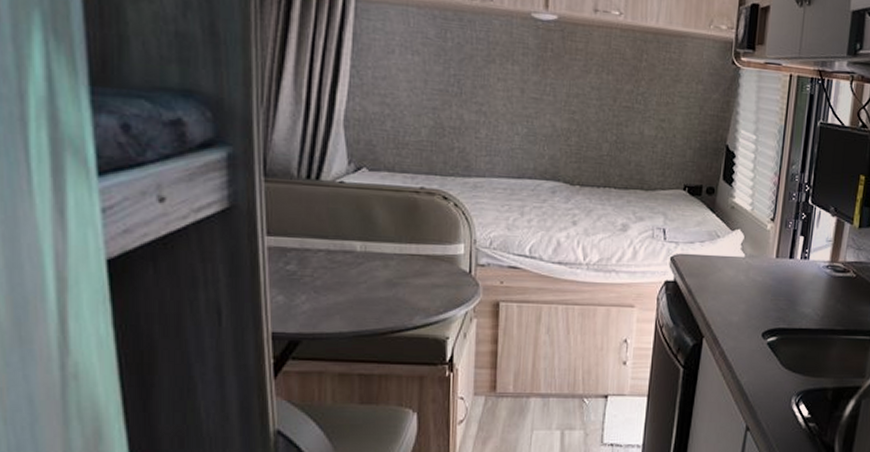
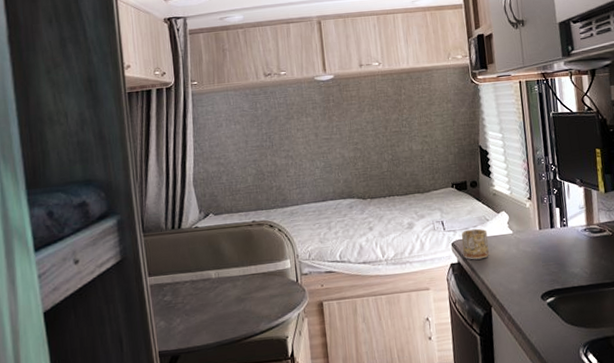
mug: none [682,244,716,281] -> present [461,228,489,260]

